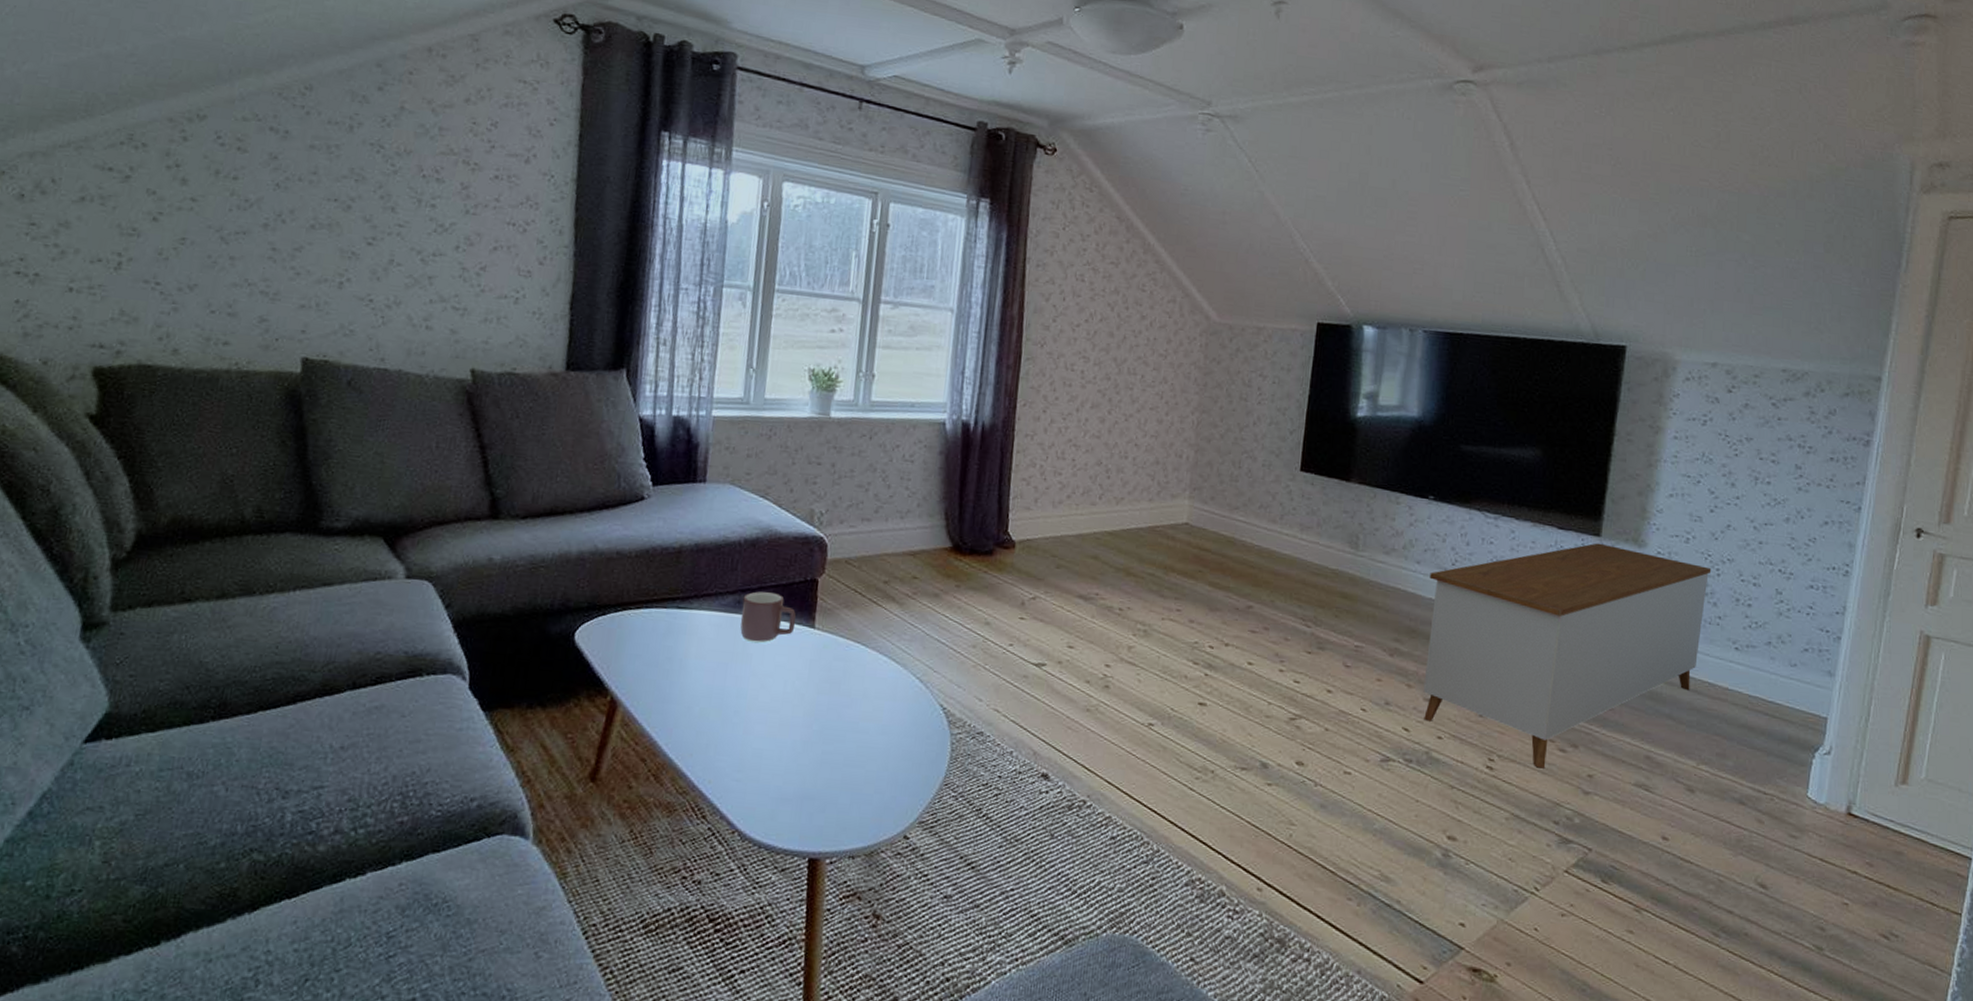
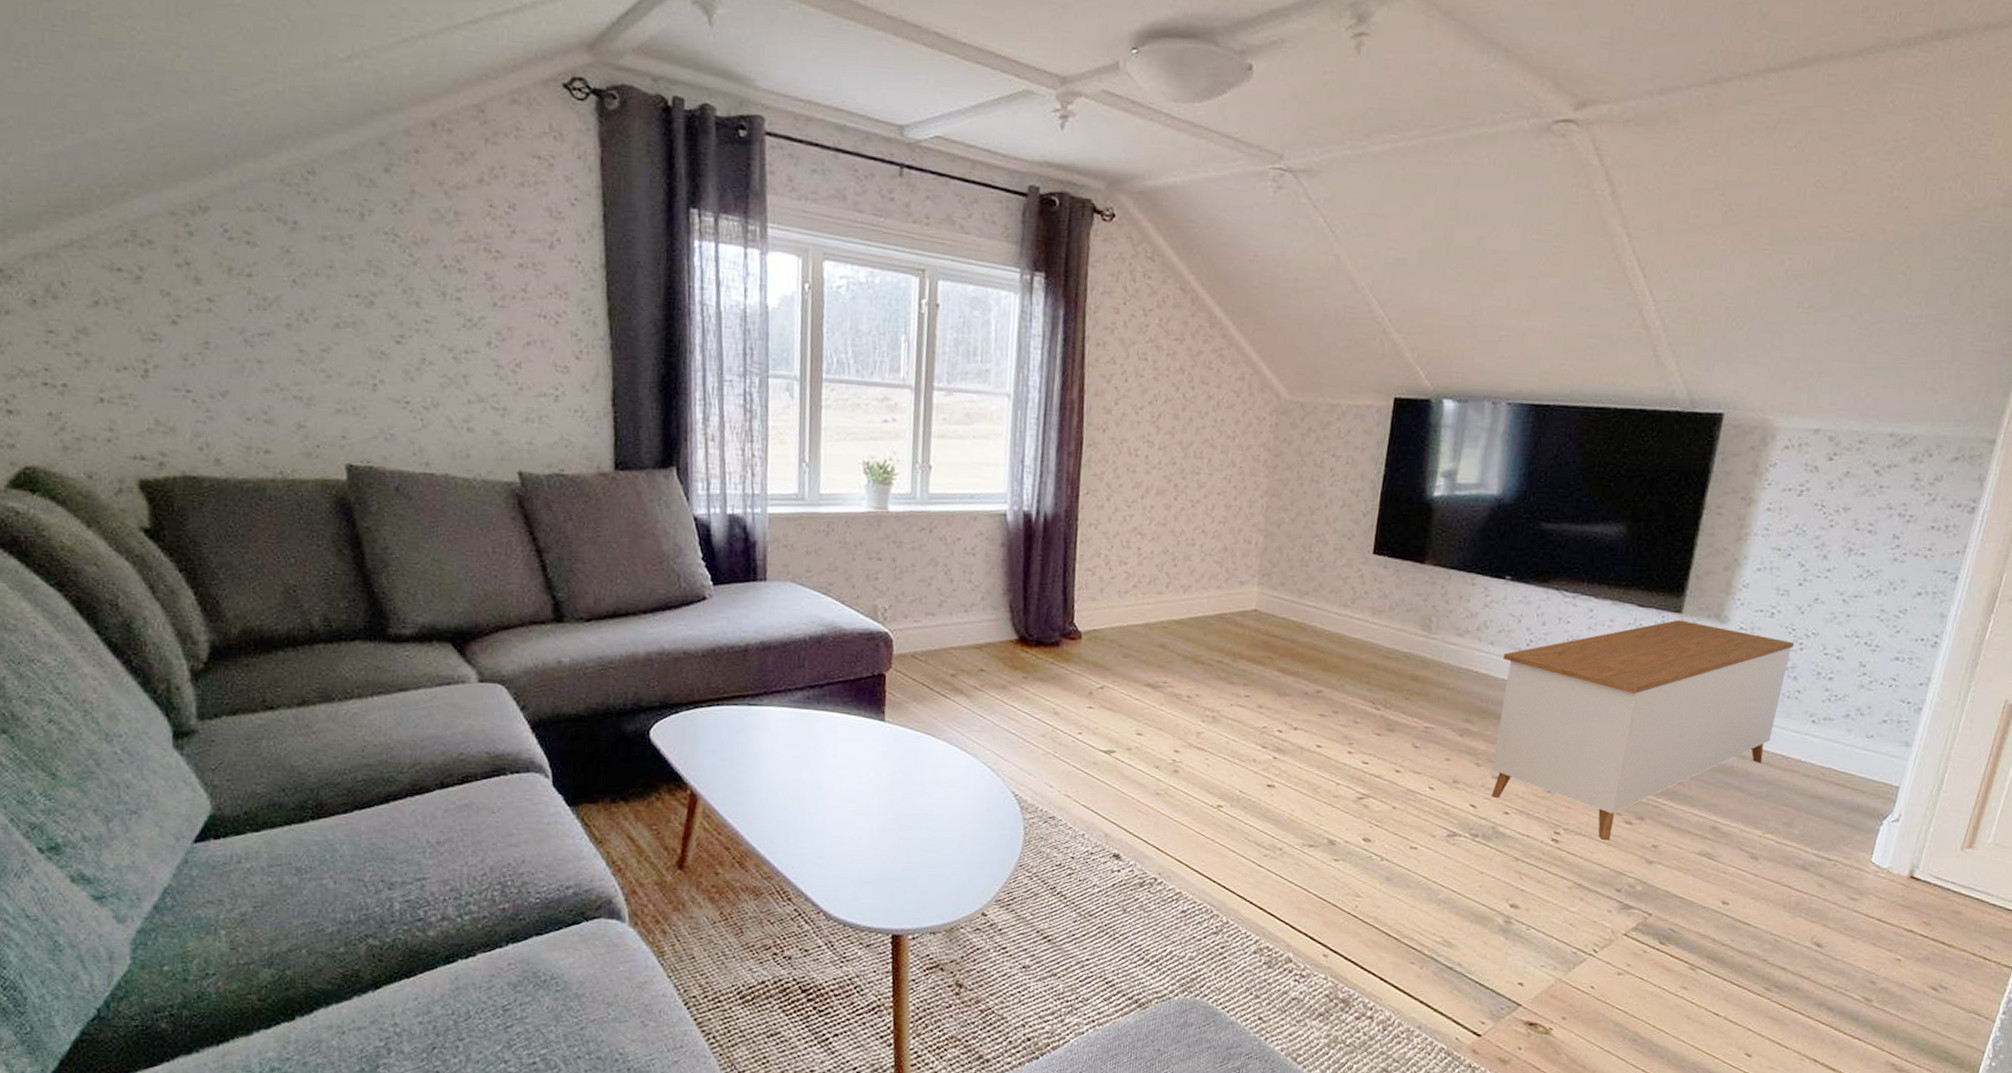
mug: present [740,591,796,644] -> none [811,686,866,738]

